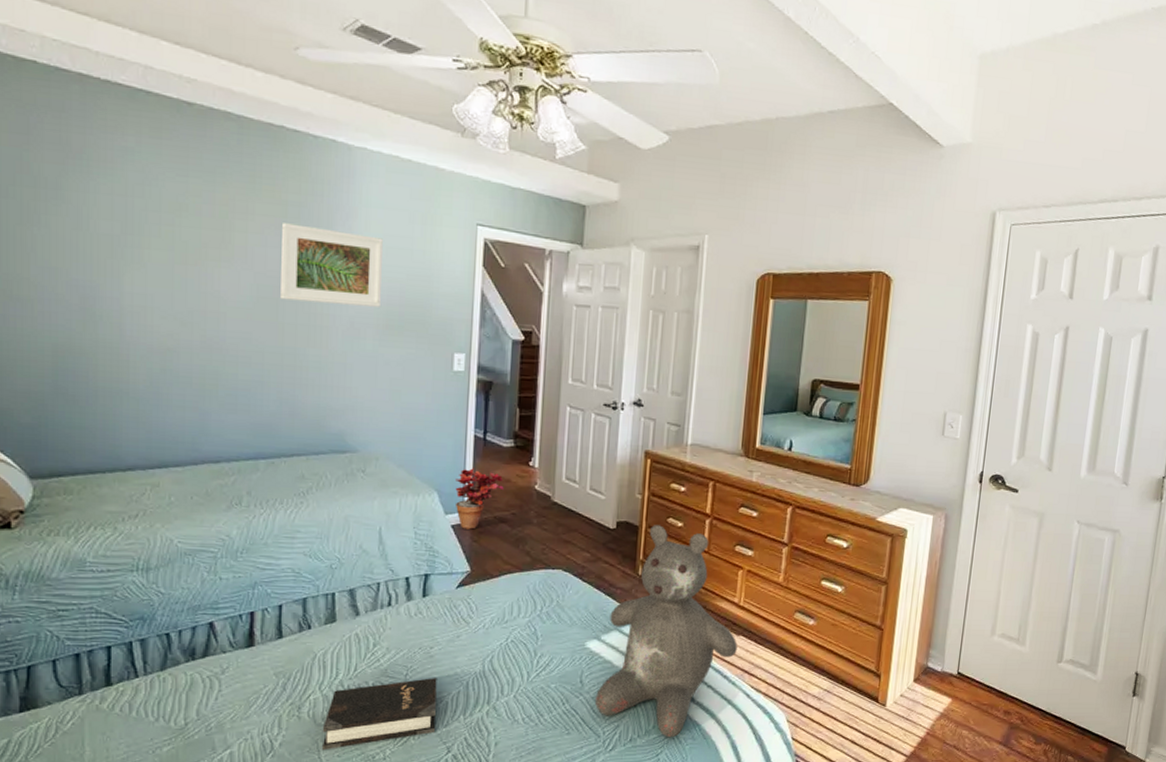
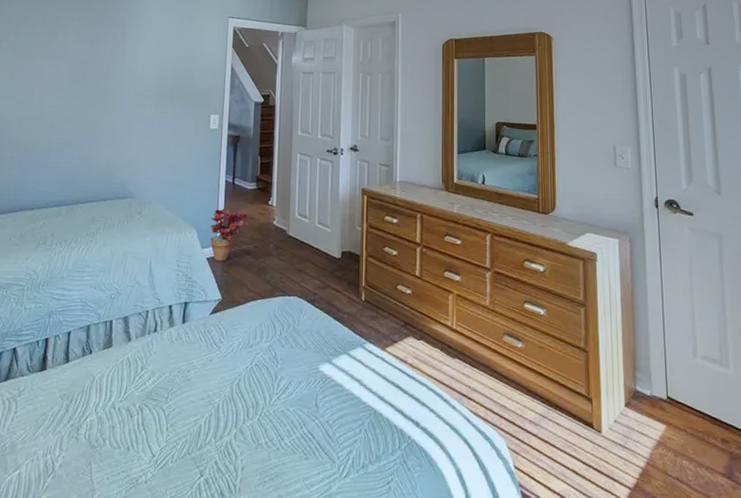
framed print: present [281,223,383,307] -> none [86,25,161,82]
hardback book: present [323,678,437,751] -> none [95,401,193,473]
teddy bear: present [595,525,738,738] -> none [330,254,454,465]

